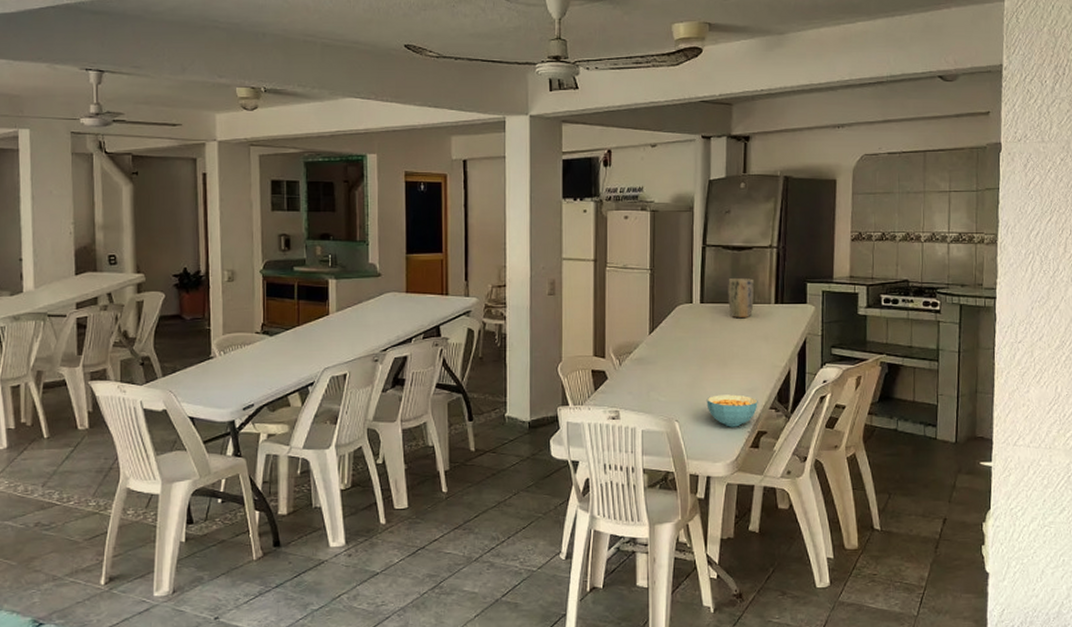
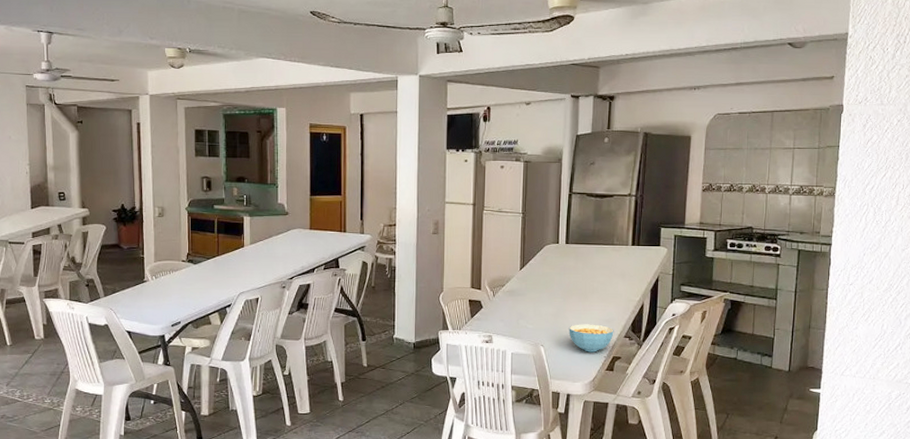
plant pot: present [728,278,755,317] -> none [590,223,615,257]

